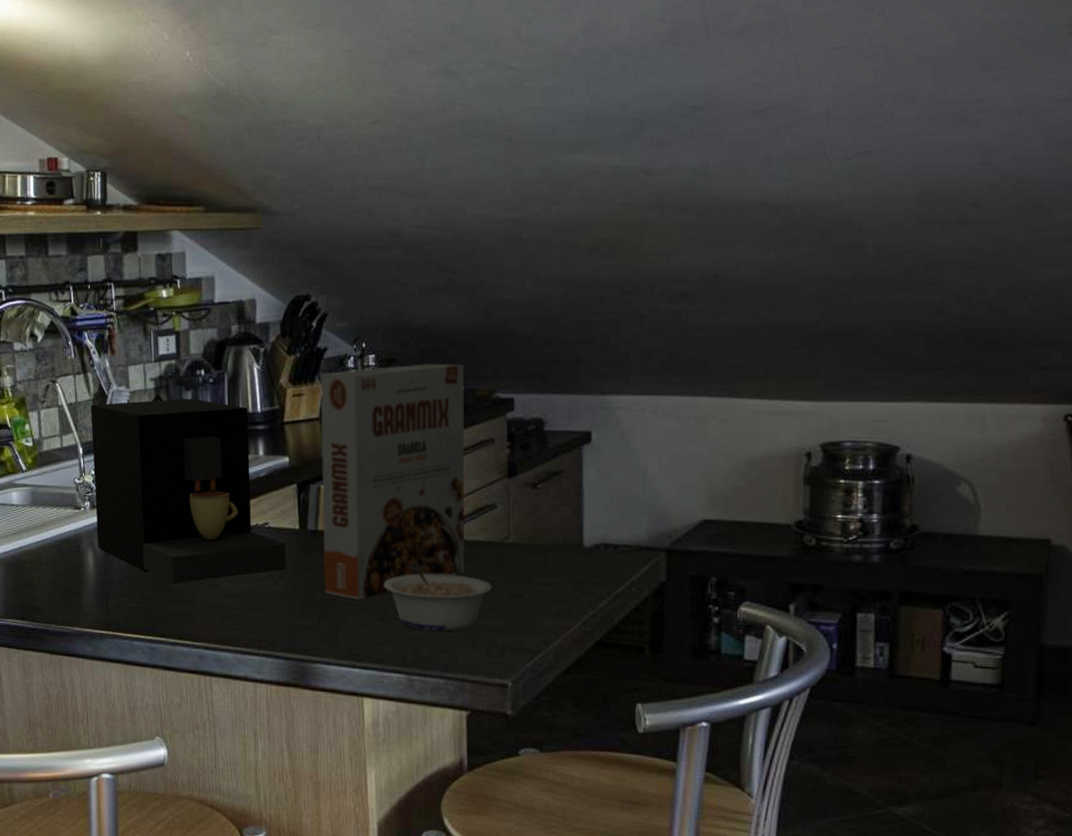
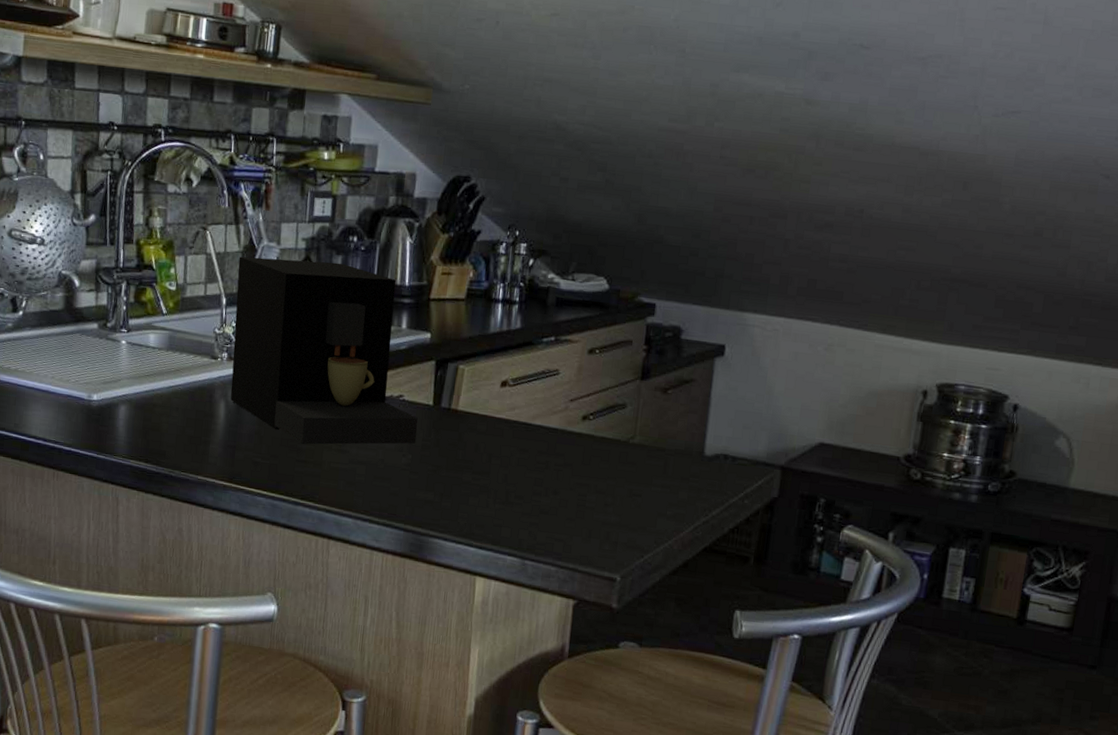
cereal box: present [320,363,466,600] -> none [450,255,612,481]
legume: present [383,561,492,632] -> none [508,449,612,522]

